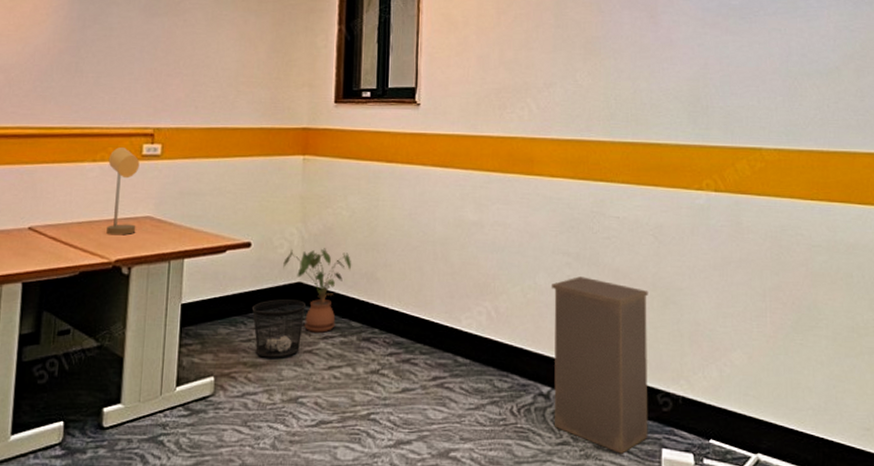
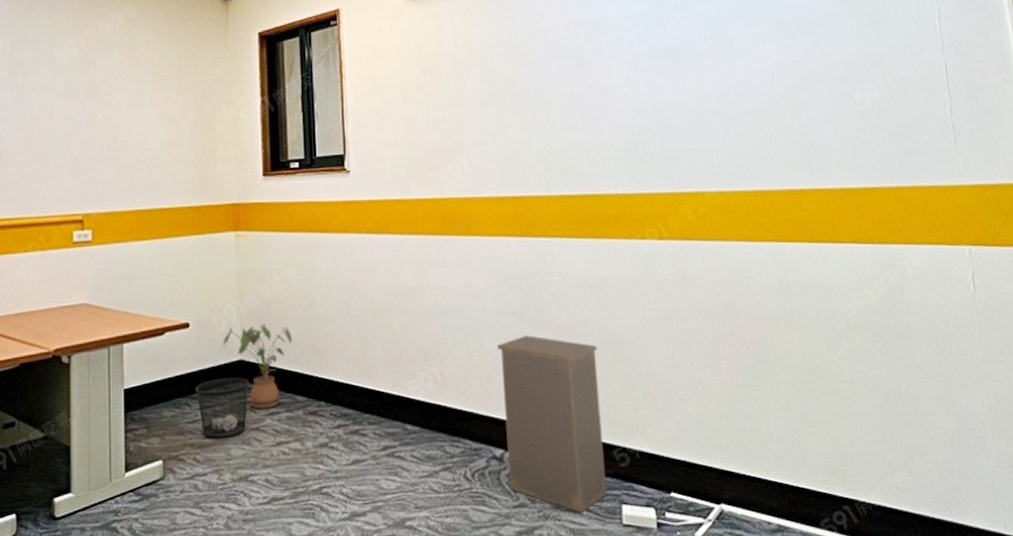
desk lamp: present [106,148,140,236] -> none [40,236,73,325]

